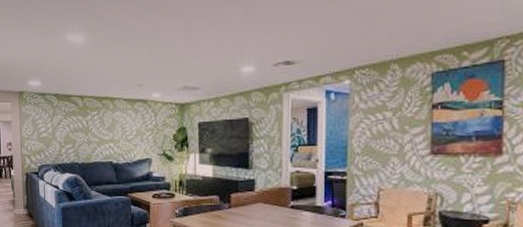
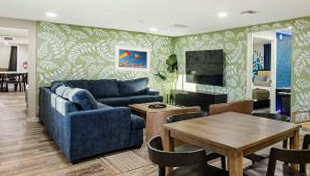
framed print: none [109,116,154,152] -> present [114,44,151,72]

